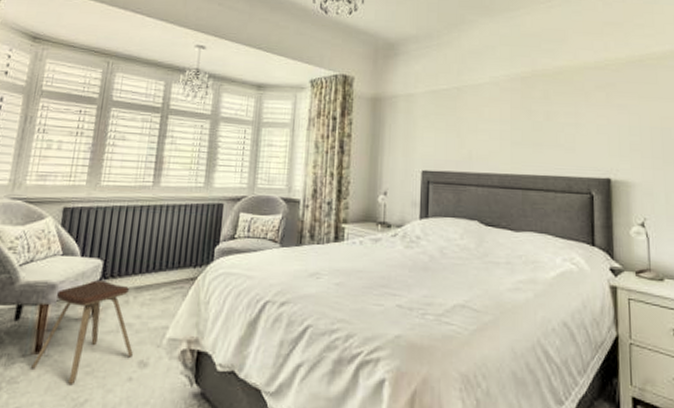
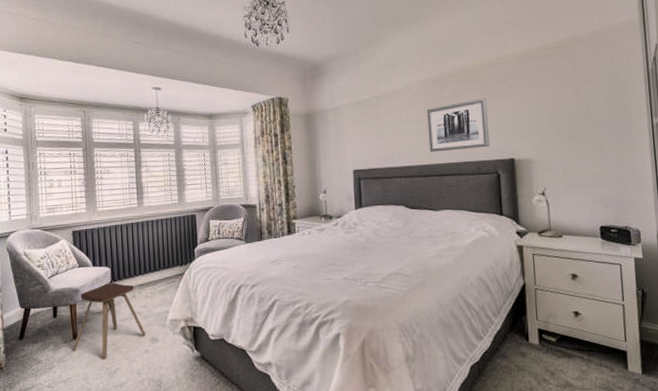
wall art: none [513,104,584,162] -> present [426,98,490,153]

